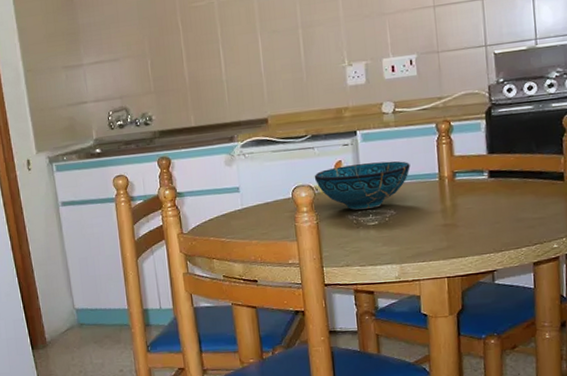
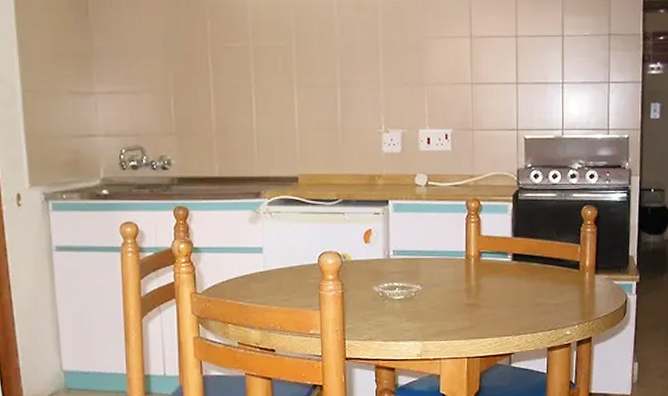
decorative bowl: present [314,161,410,210] -> none [342,235,439,282]

